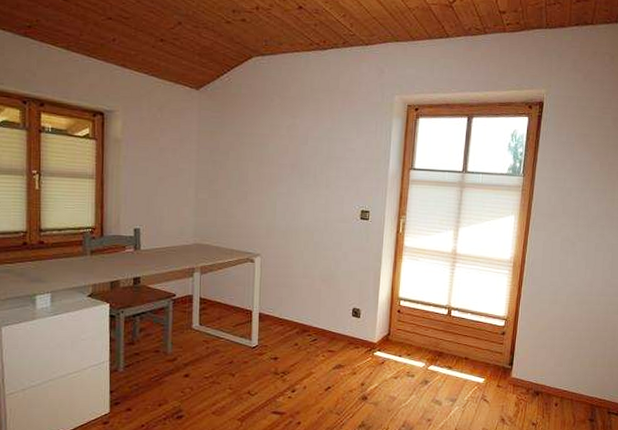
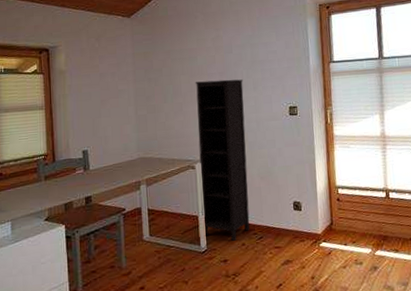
bookcase: none [257,171,315,341] -> present [195,79,250,242]

